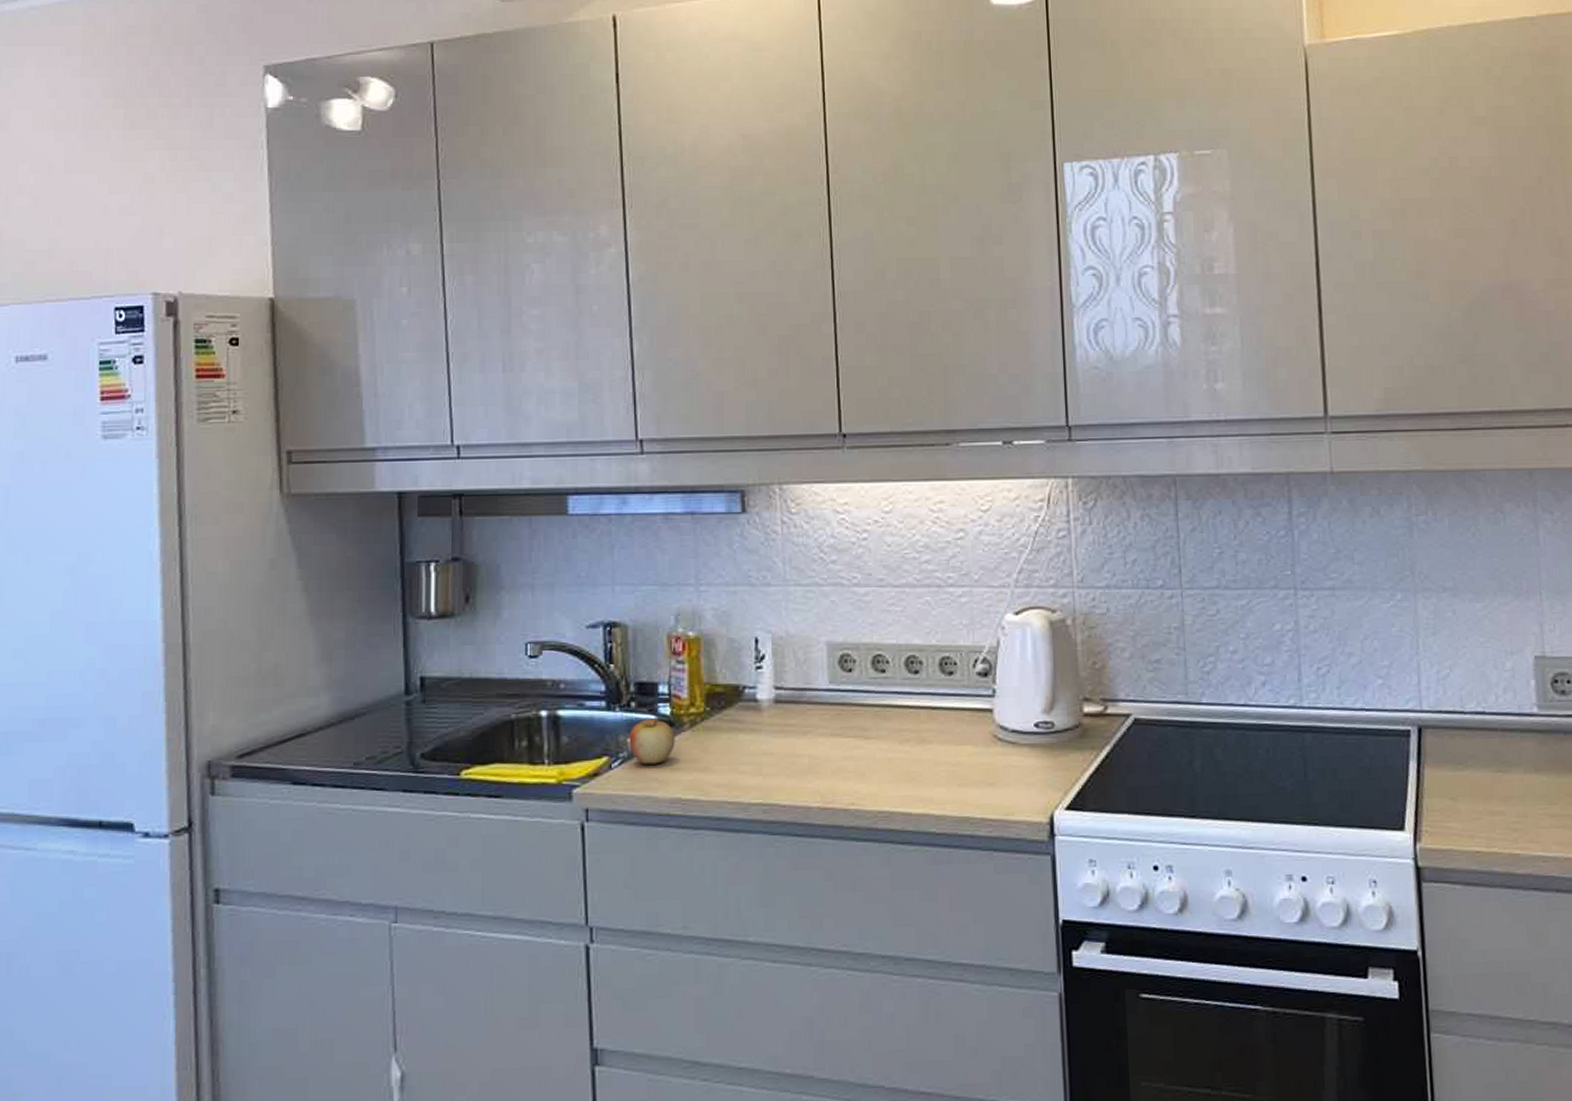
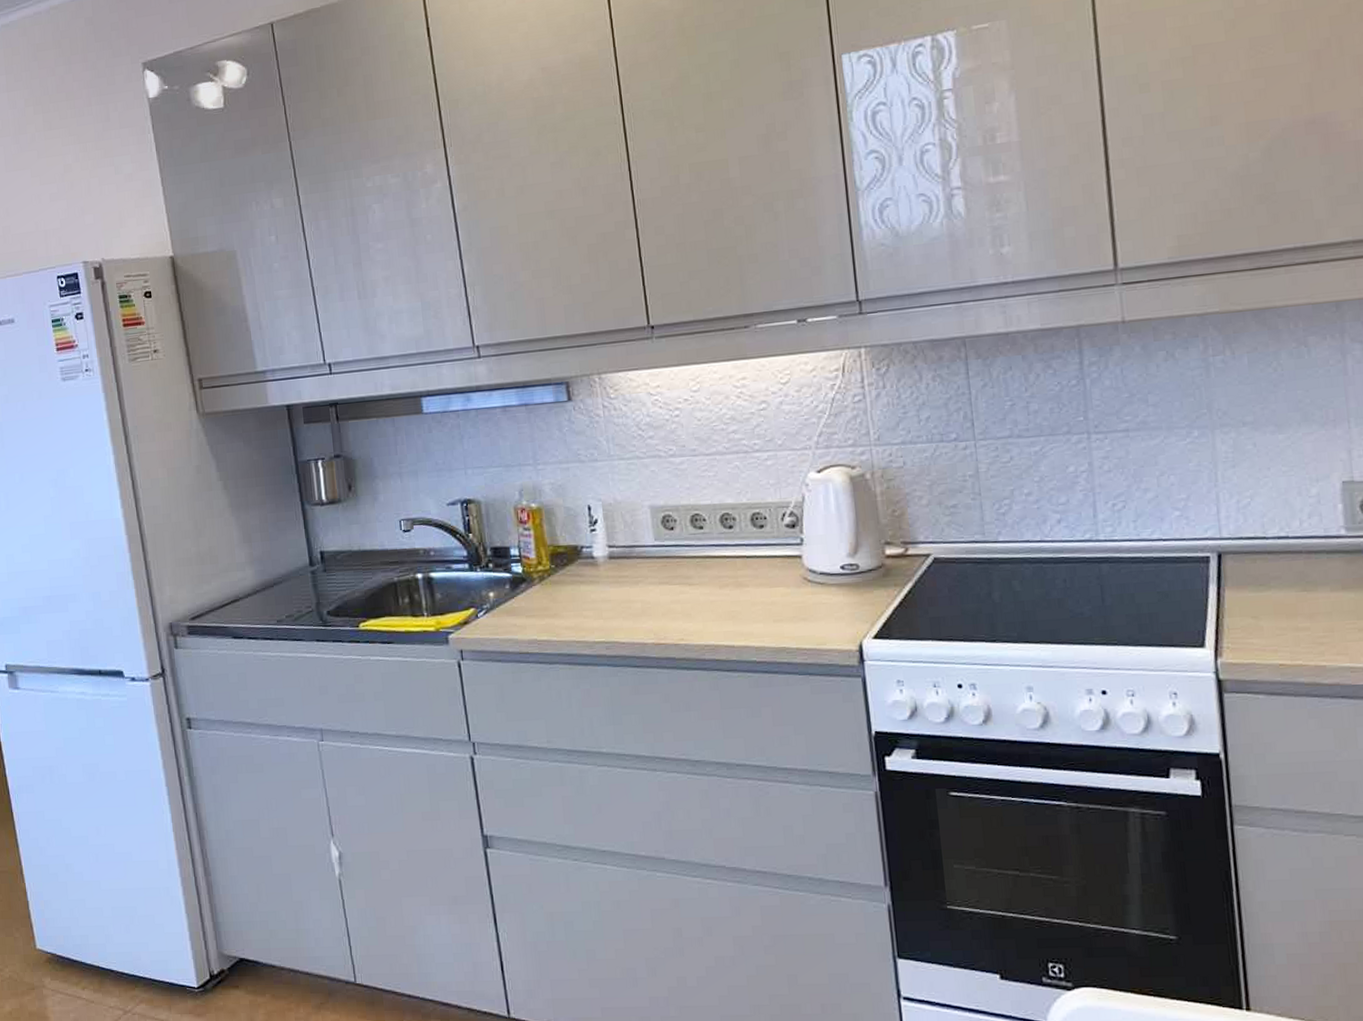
apple: present [629,715,675,765] -> none [490,573,528,613]

